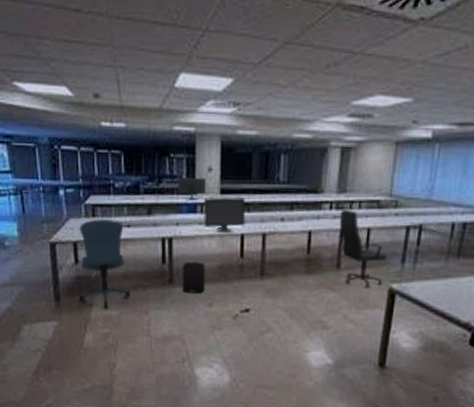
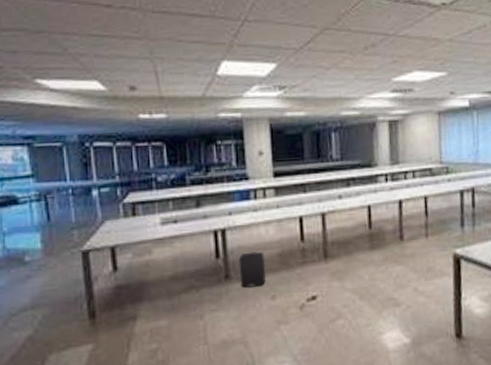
office chair: present [78,218,130,309] -> none [118,216,181,320]
computer monitor: present [177,178,206,200] -> none [226,163,258,187]
monitor: present [203,197,246,234] -> none [256,179,303,219]
office chair: present [339,210,387,288] -> none [396,180,447,257]

